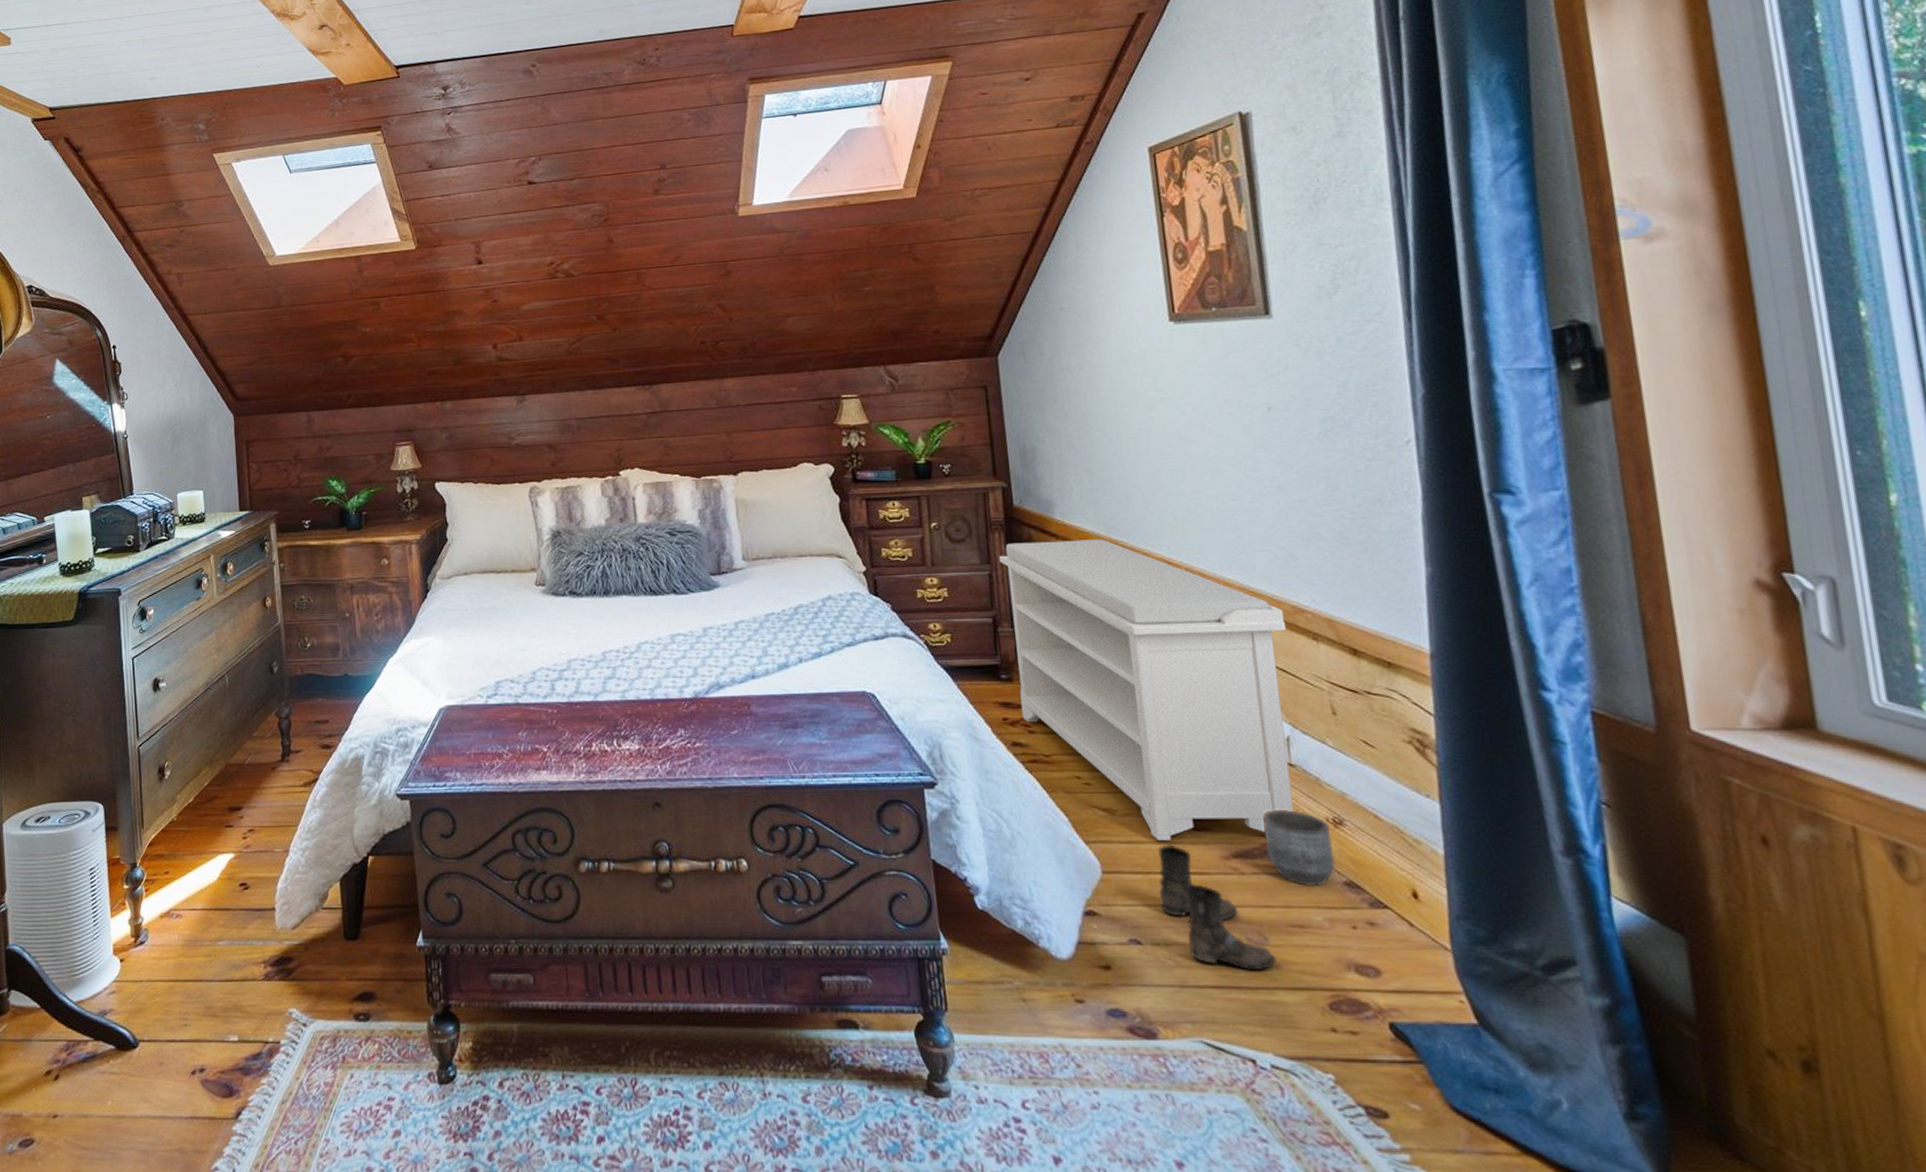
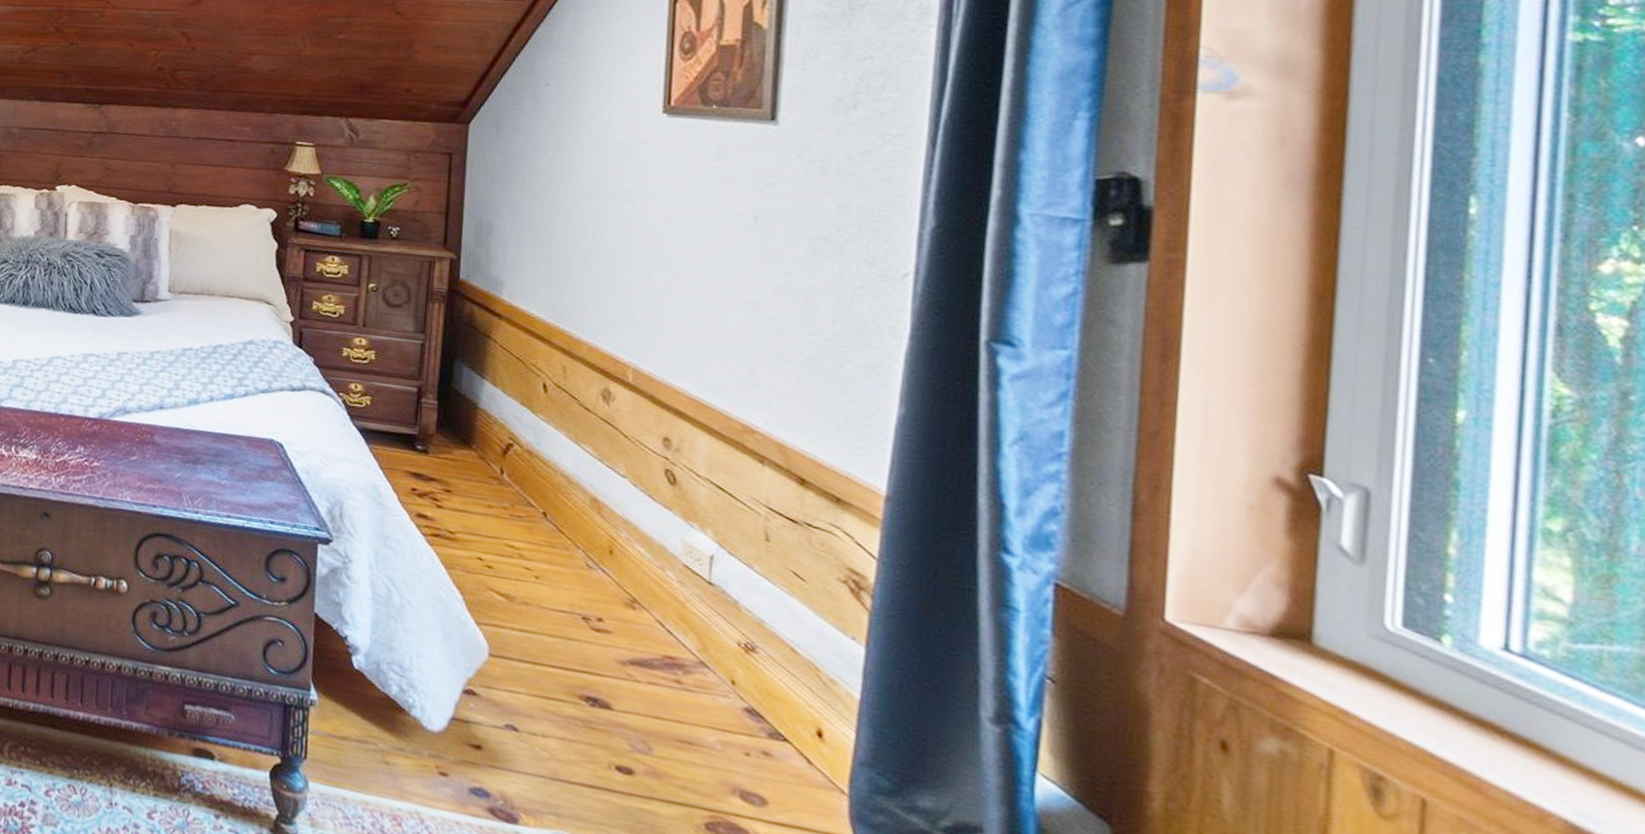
bench: present [999,539,1295,840] -> none [432,316,732,645]
boots: present [1158,844,1276,971] -> none [543,639,657,778]
planter: present [1263,810,1335,887] -> none [666,624,741,709]

